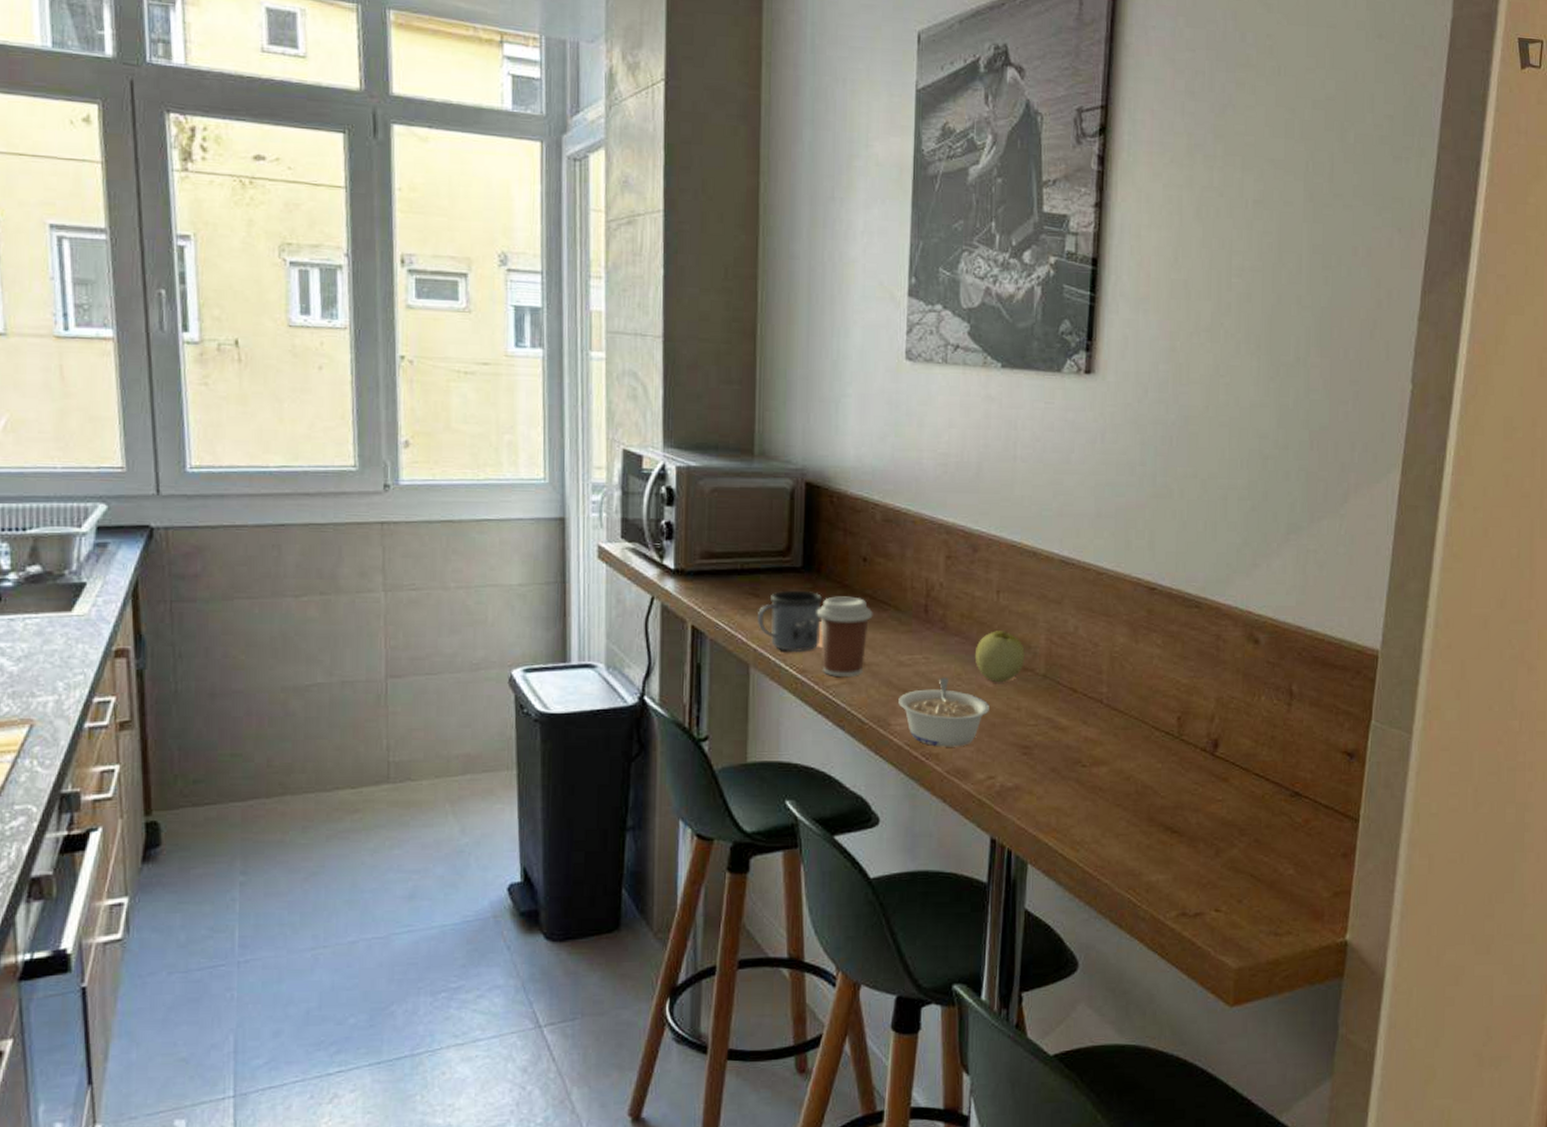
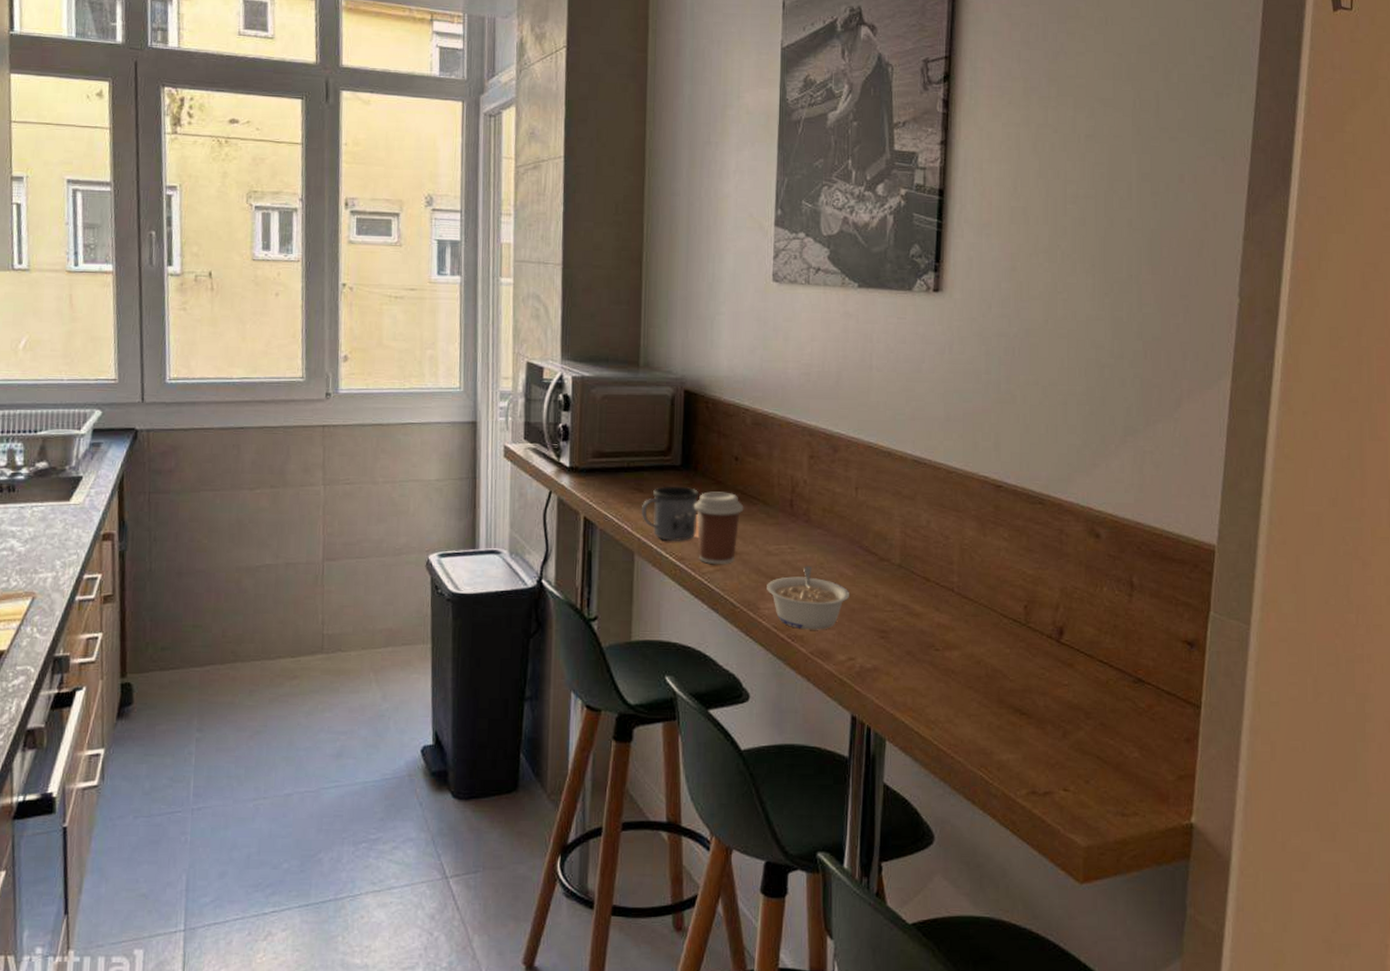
apple: present [974,631,1025,682] -> none [835,524,881,571]

